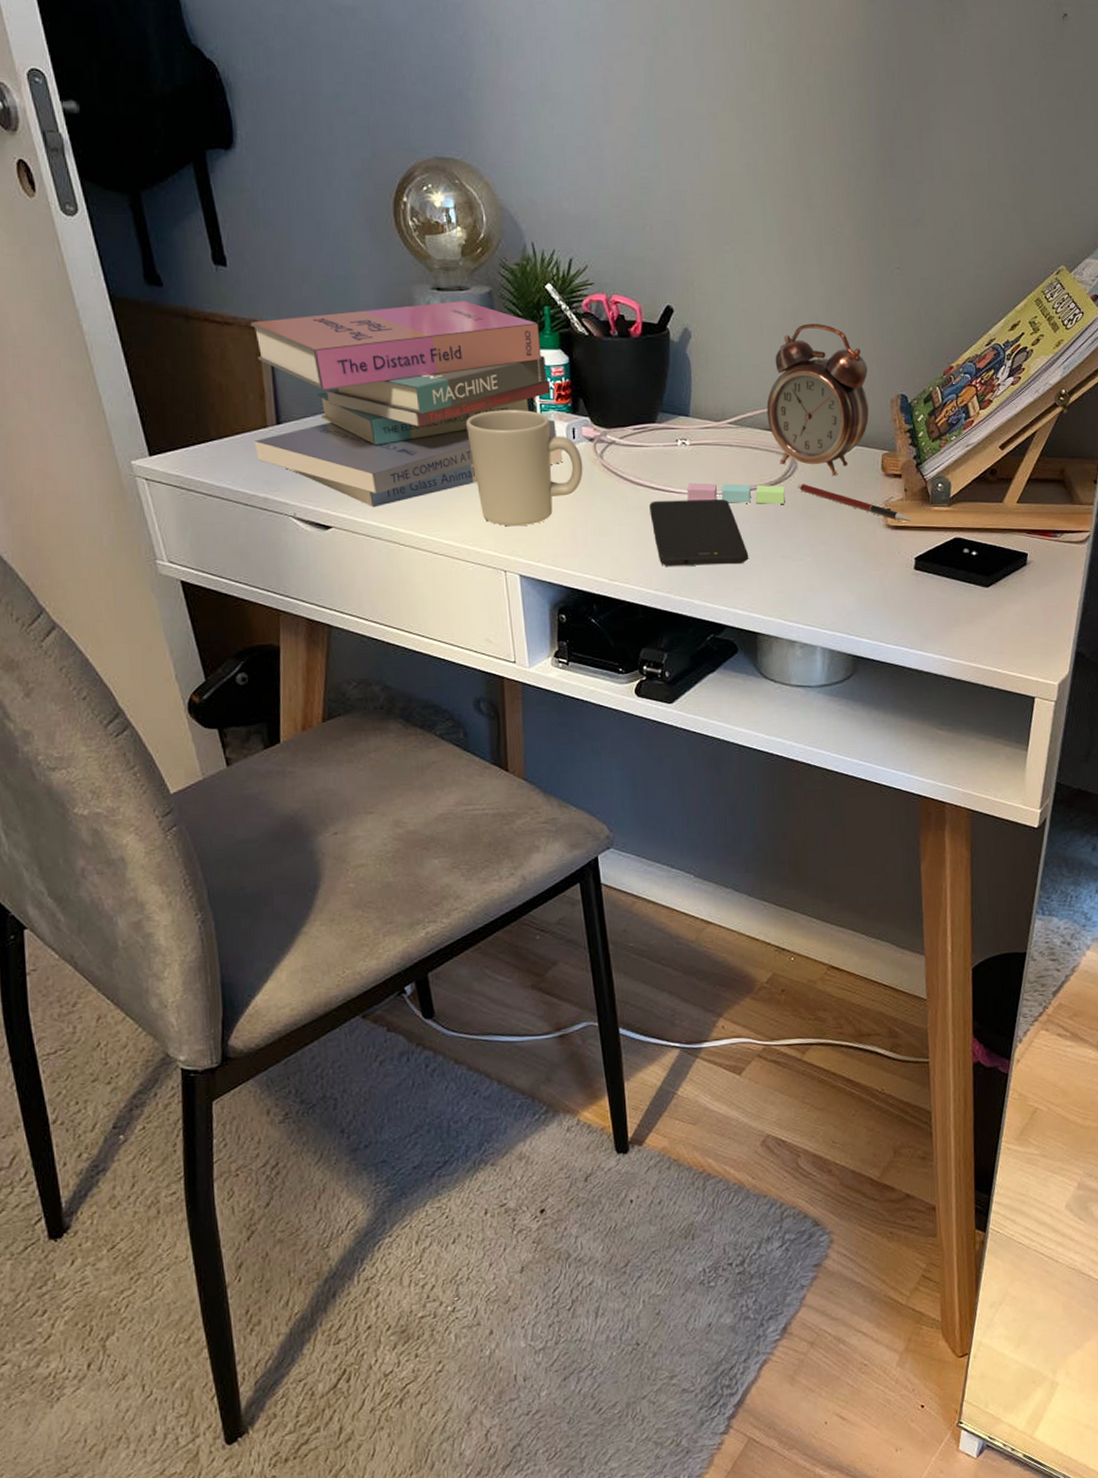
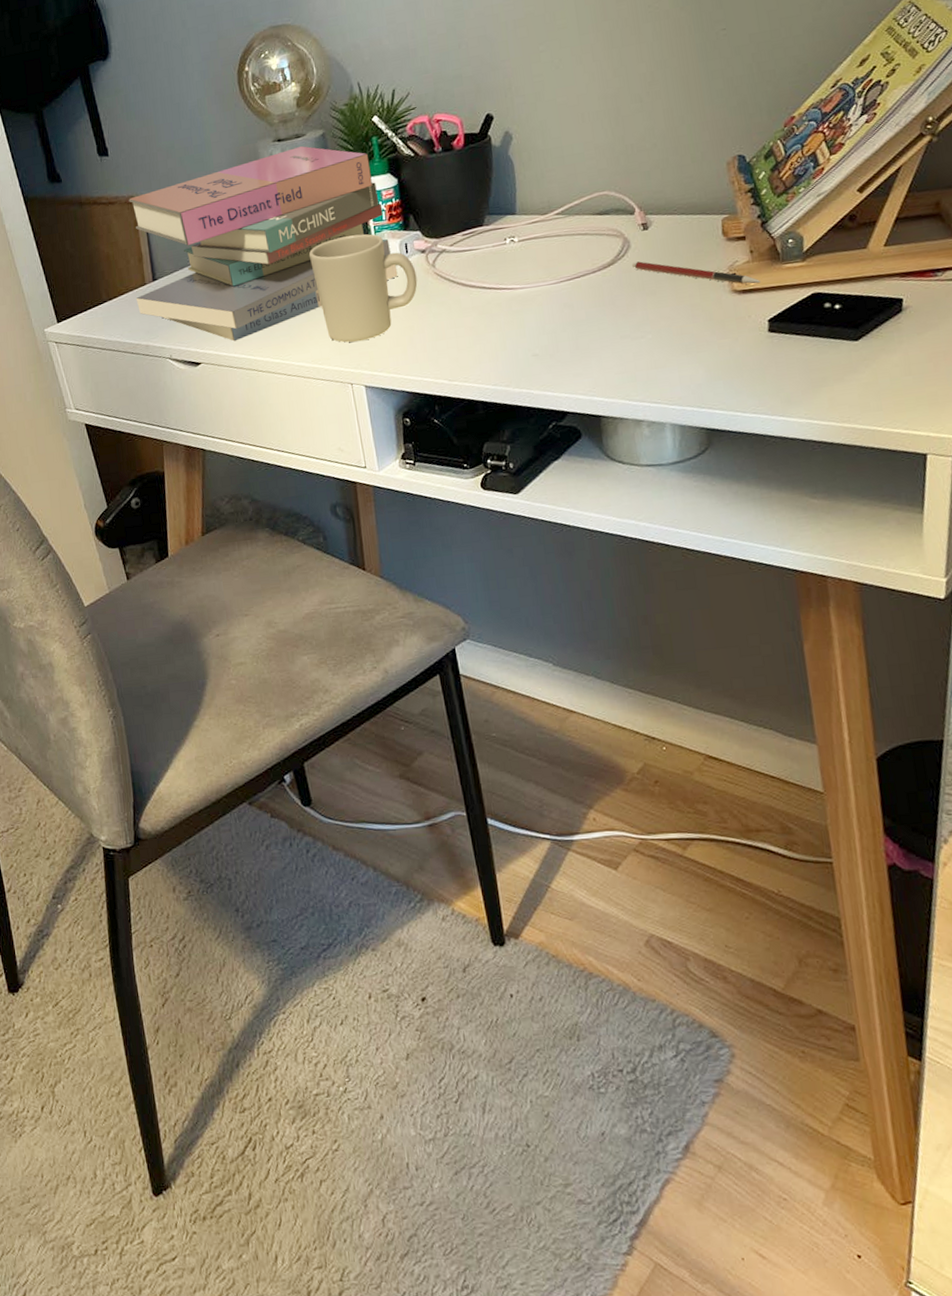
smartphone: present [649,498,749,566] -> none [482,288,587,361]
sticky notes: present [687,482,785,504] -> none [518,266,620,296]
alarm clock: present [766,324,869,476] -> none [593,101,704,249]

